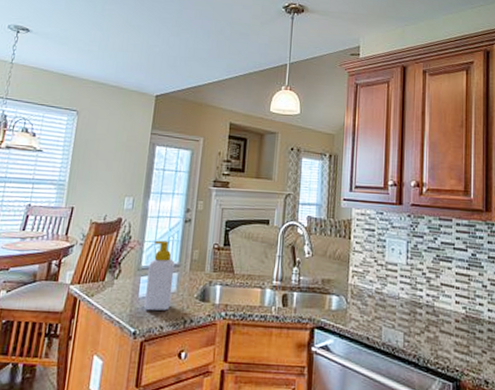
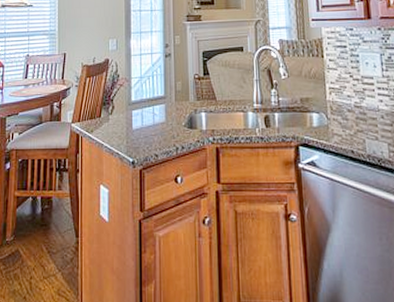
soap bottle: present [144,240,175,311] -> none [138,75,162,141]

